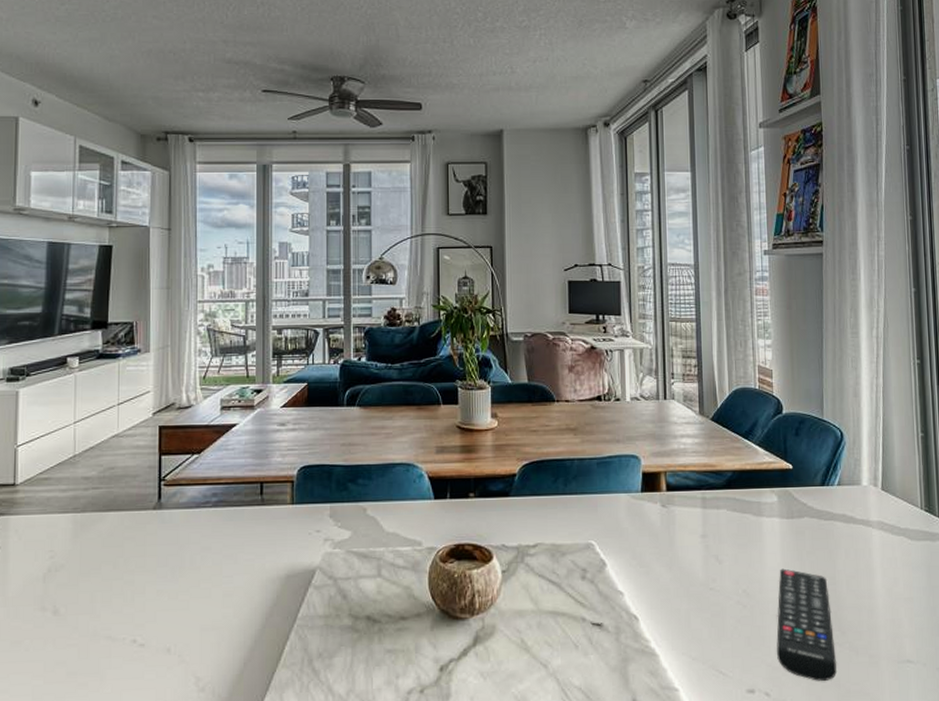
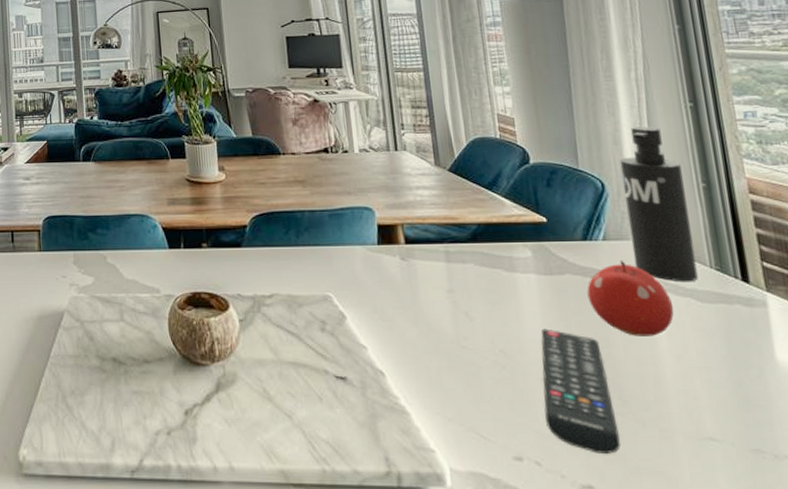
fruit: none [821,503,889,573] -> present [587,260,674,336]
soap dispenser: none [857,380,911,523] -> present [619,126,698,282]

